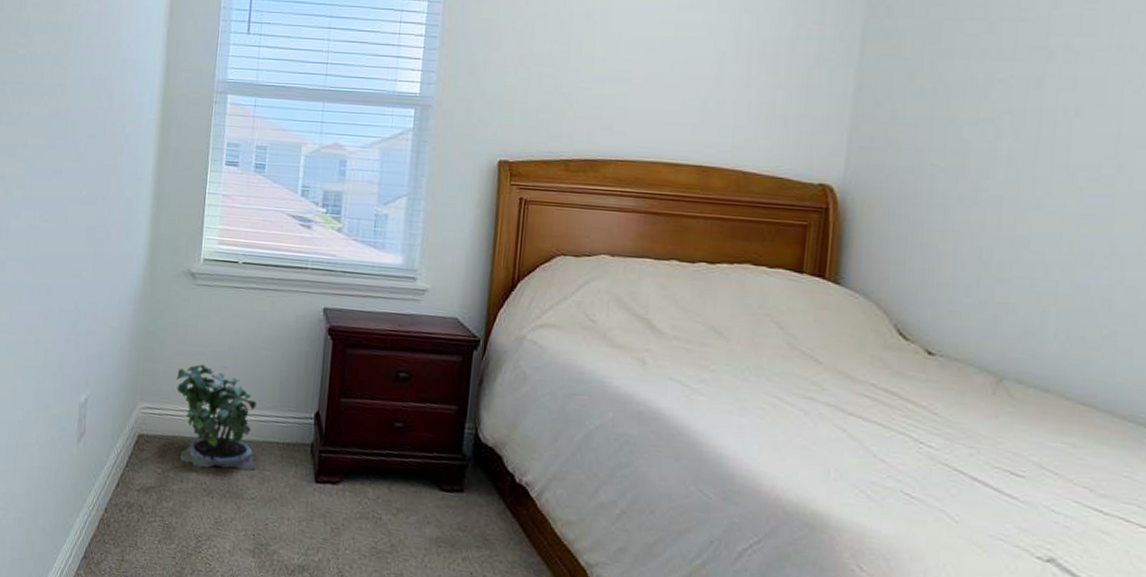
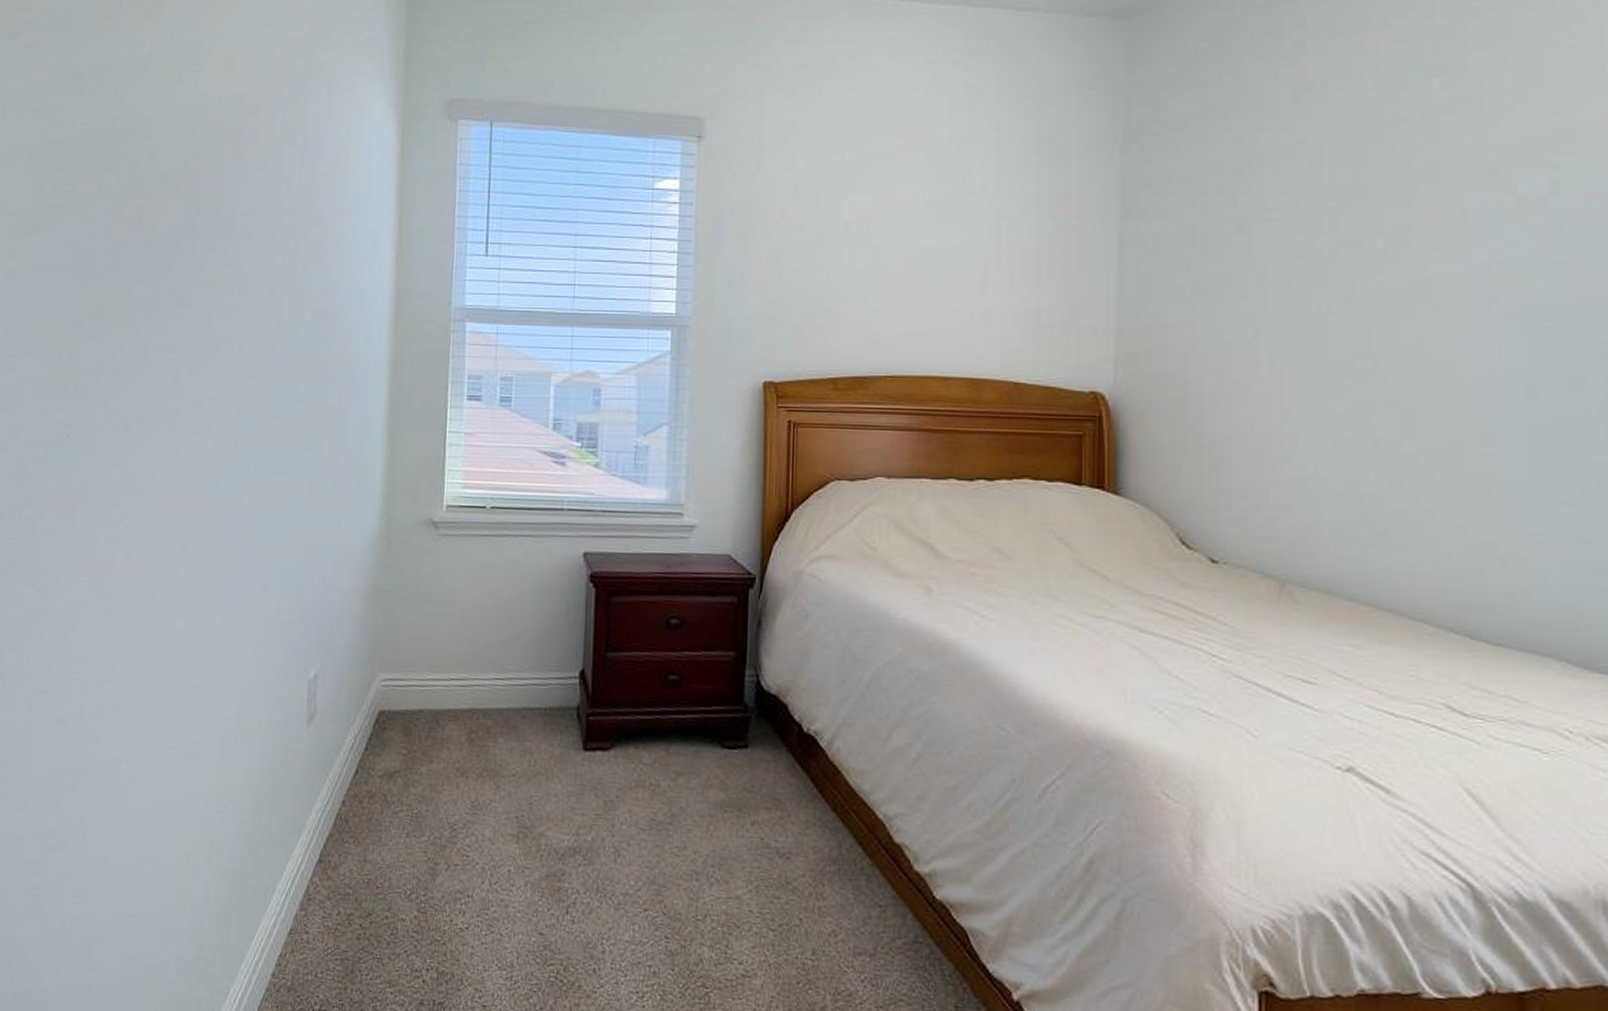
potted plant: present [176,363,257,471] -> none [420,624,516,744]

